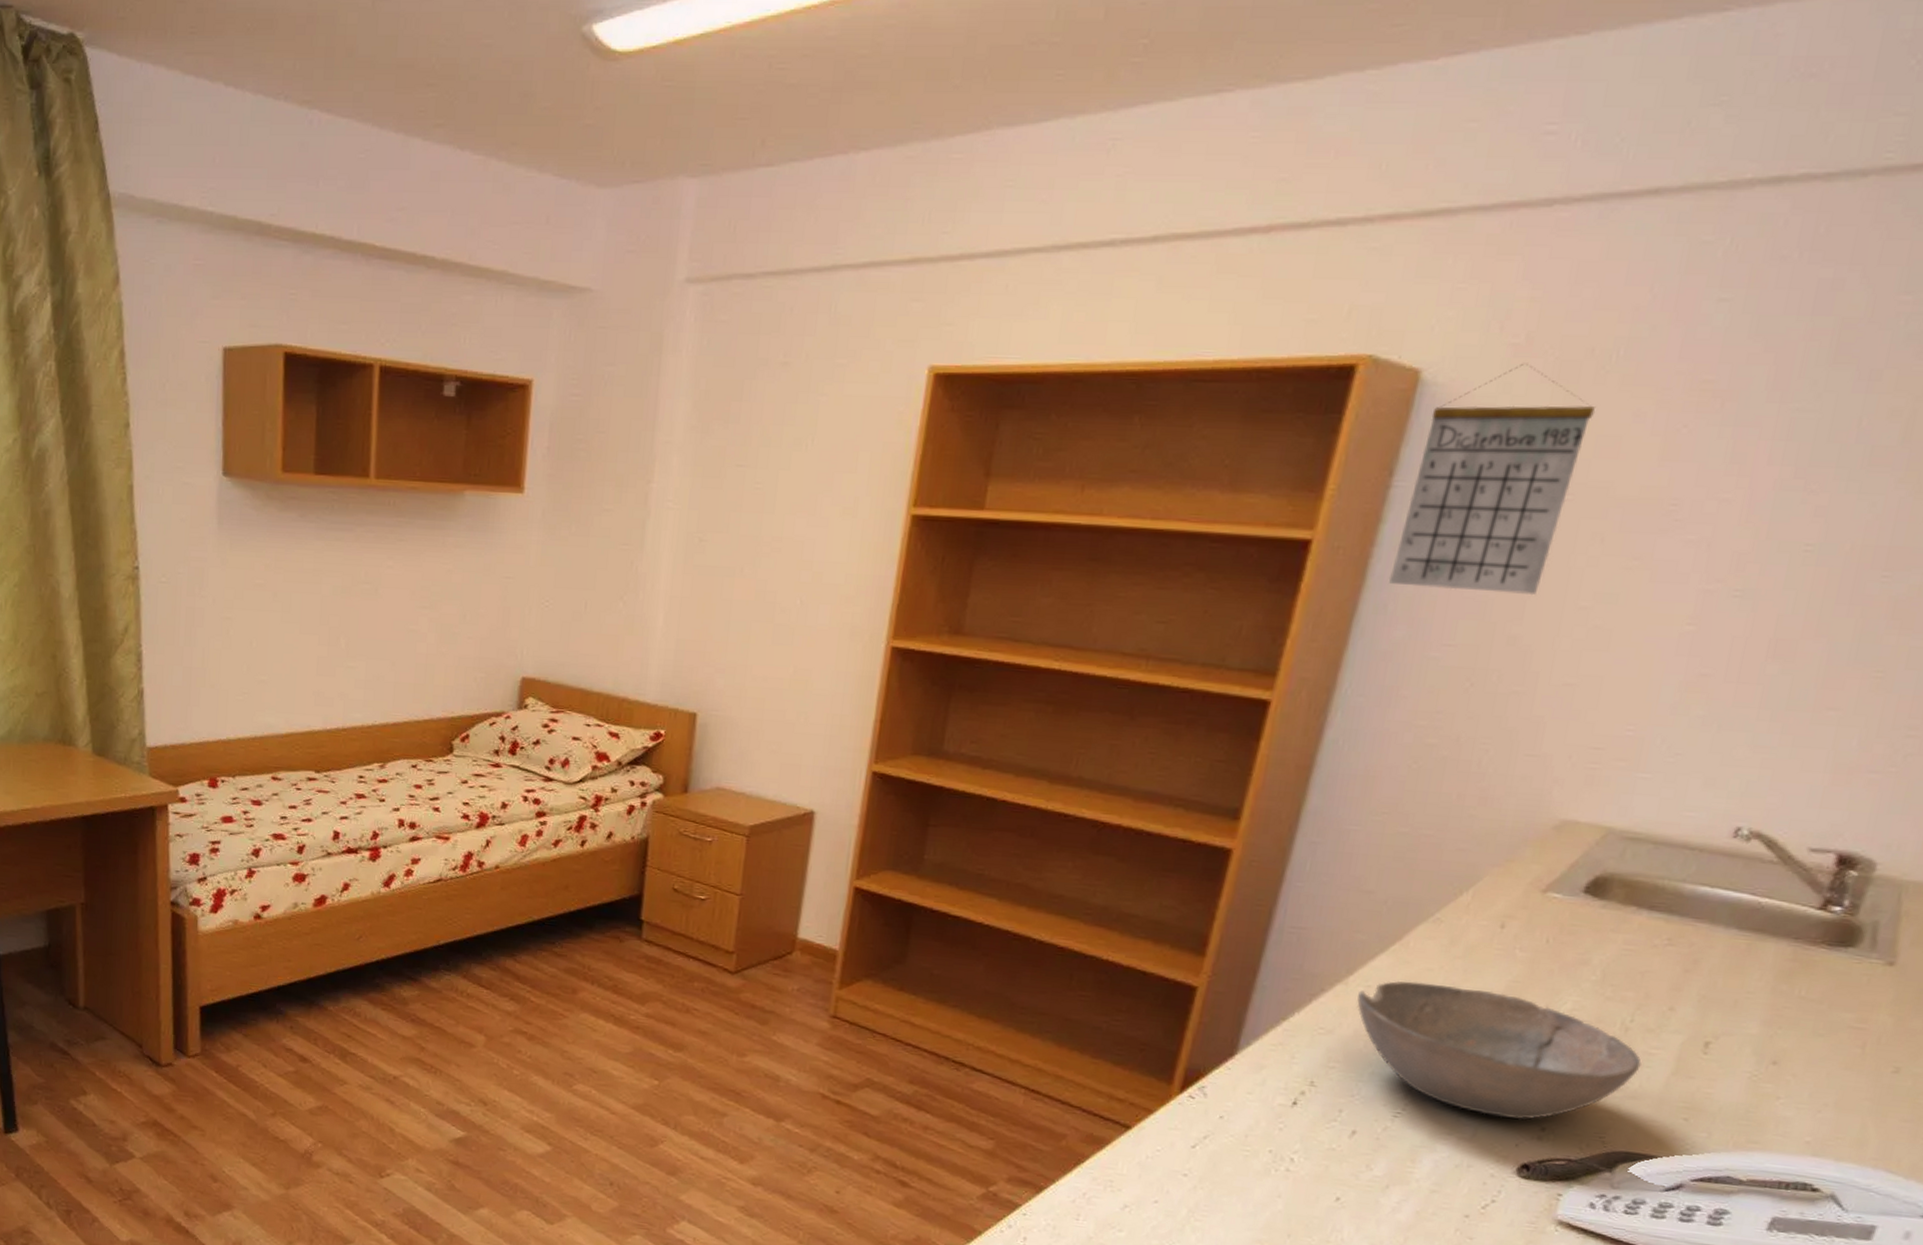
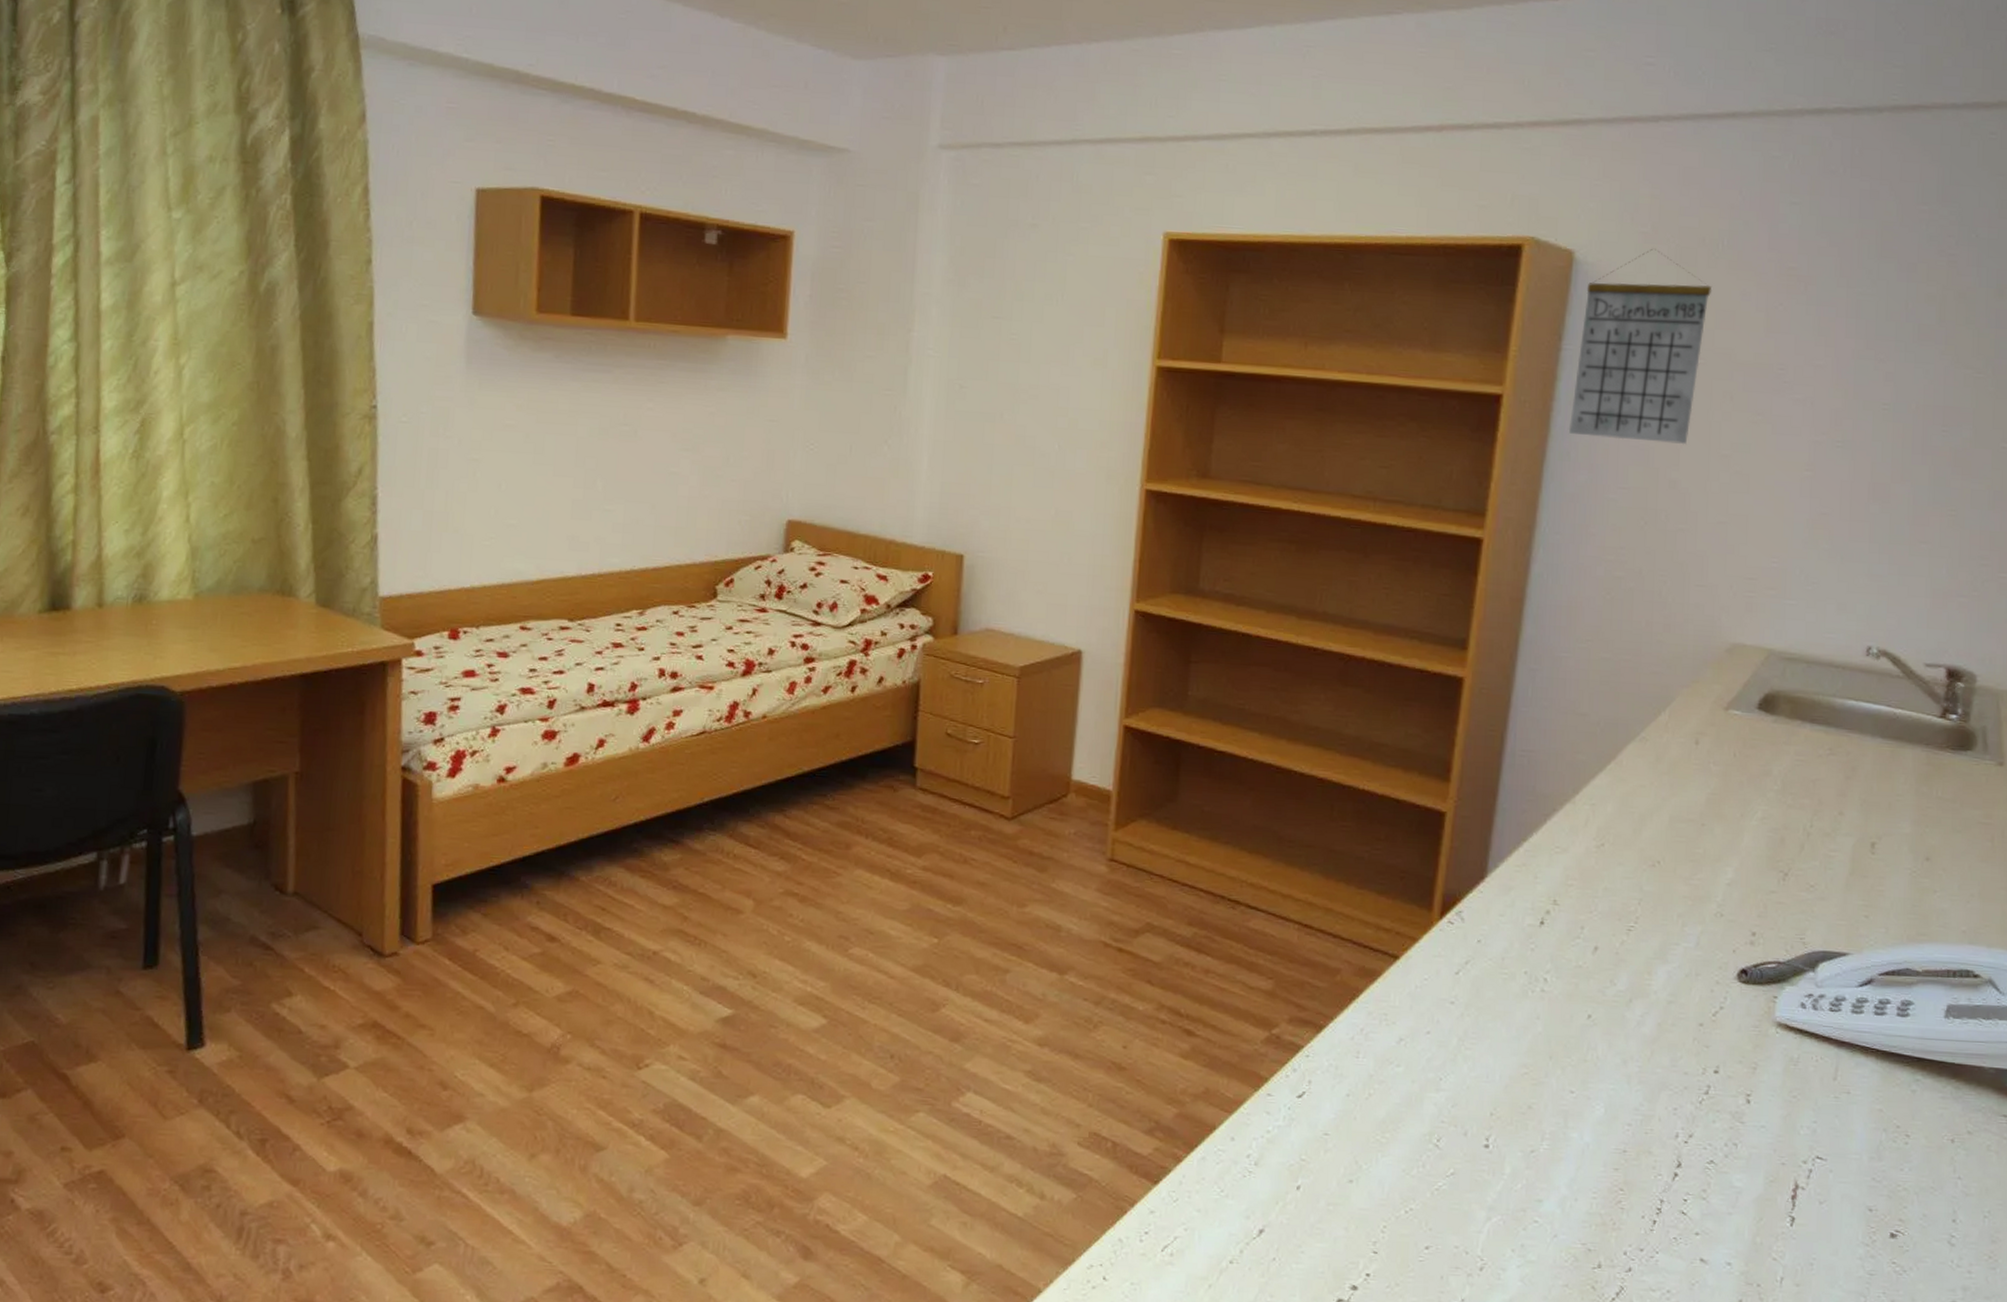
bowl: present [1357,981,1641,1120] -> none [1585,798,1824,927]

